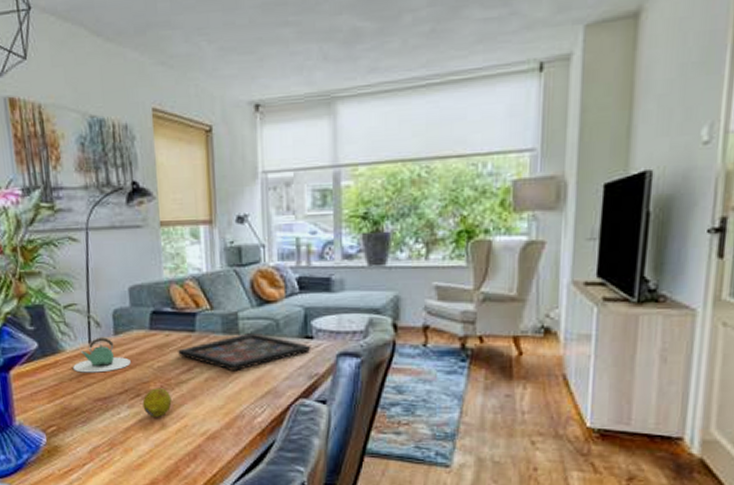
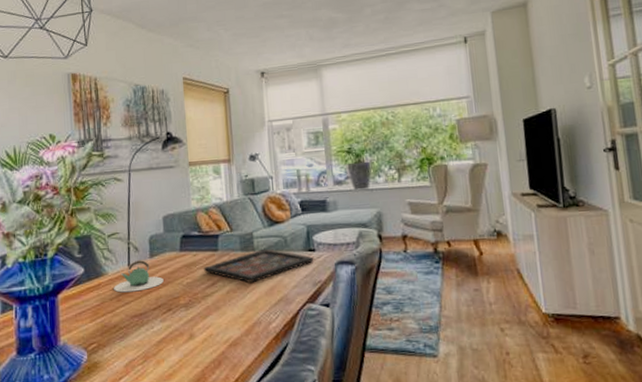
fruit: present [142,388,172,417] -> none [173,302,199,329]

